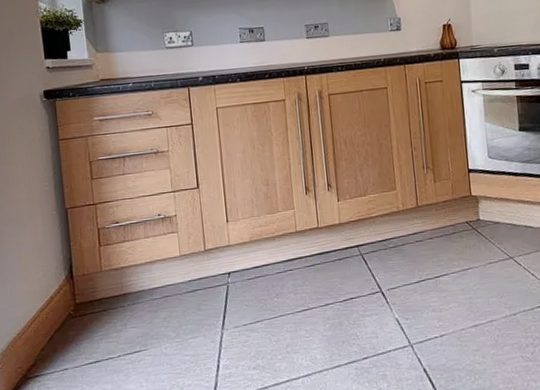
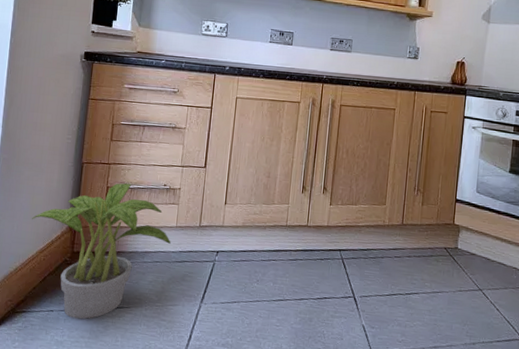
potted plant: none [24,221,178,373] -> present [32,183,171,319]

